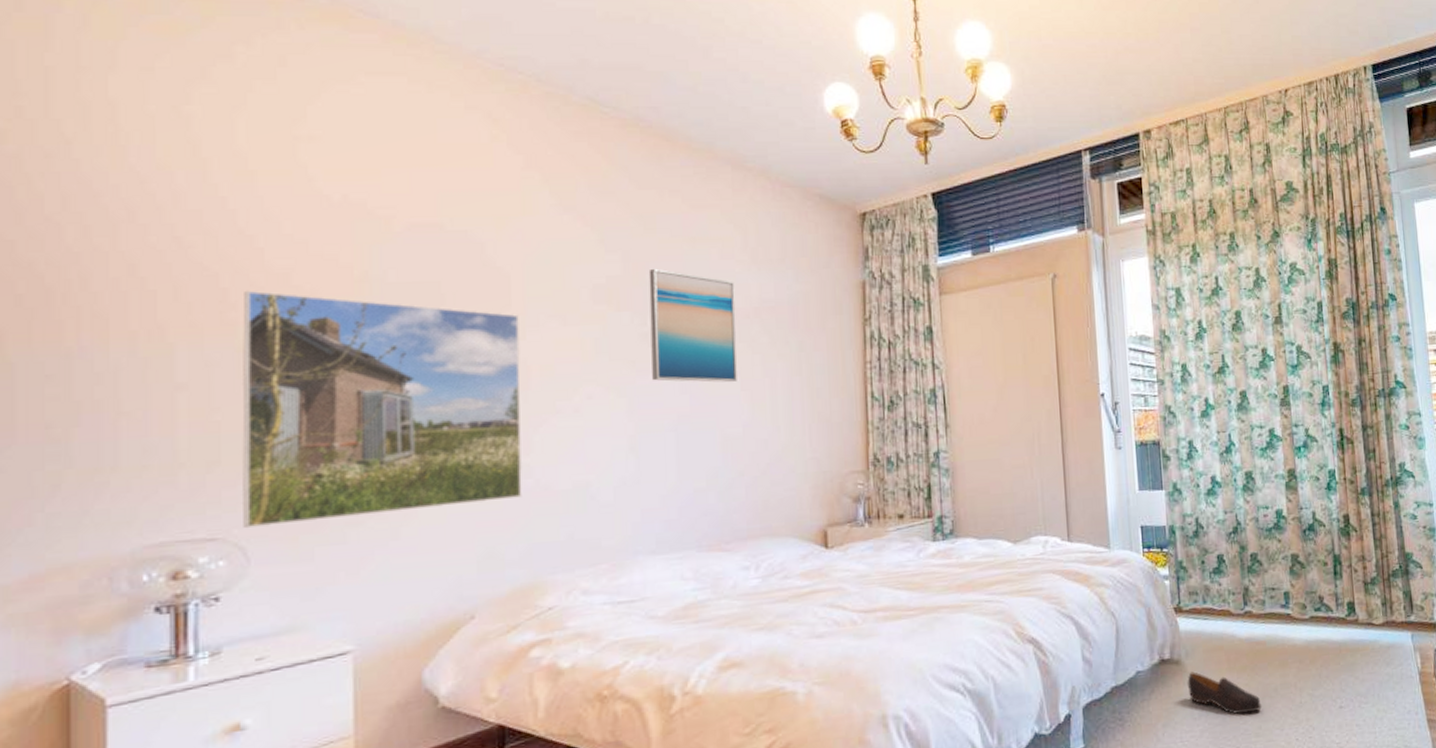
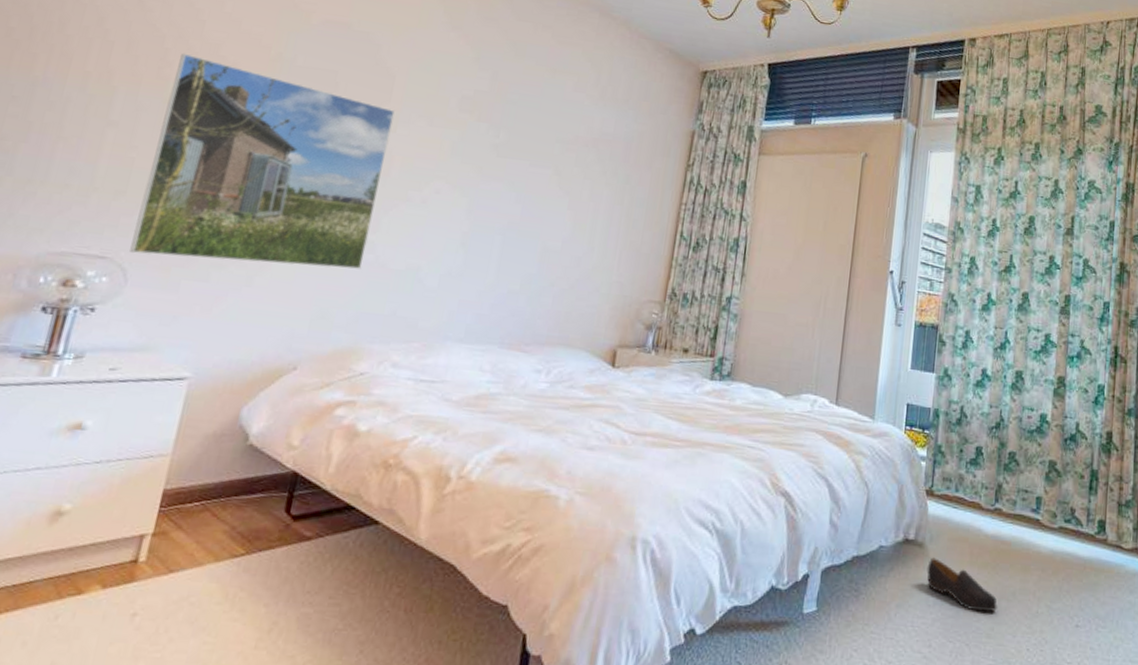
wall art: present [648,268,737,383] -> none [494,89,581,201]

